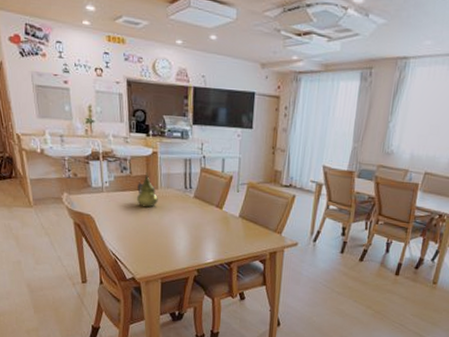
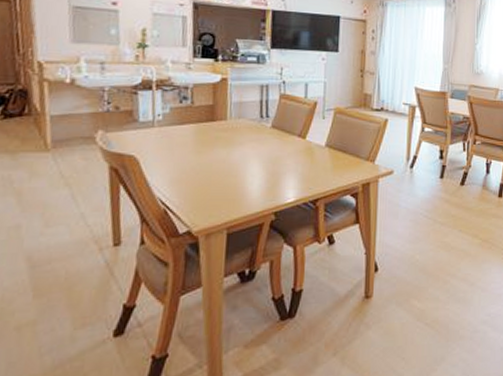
teapot: present [136,172,158,208] -> none [197,101,227,142]

